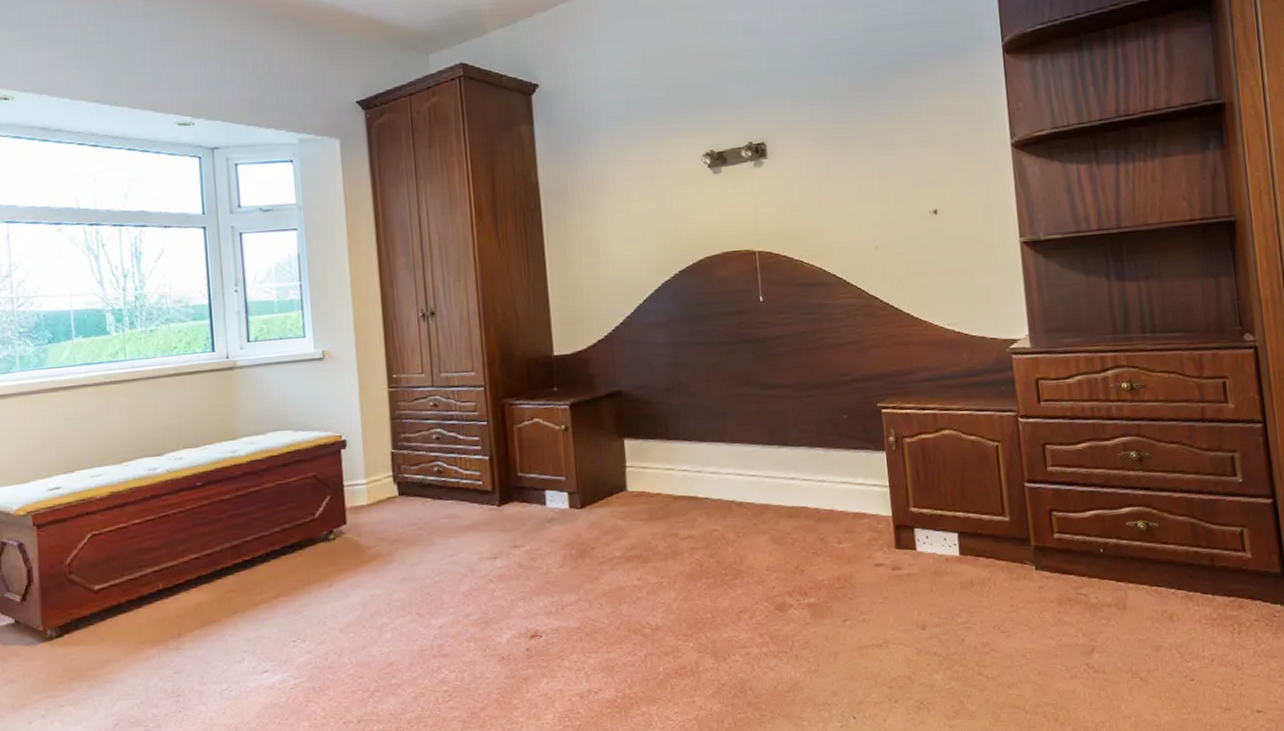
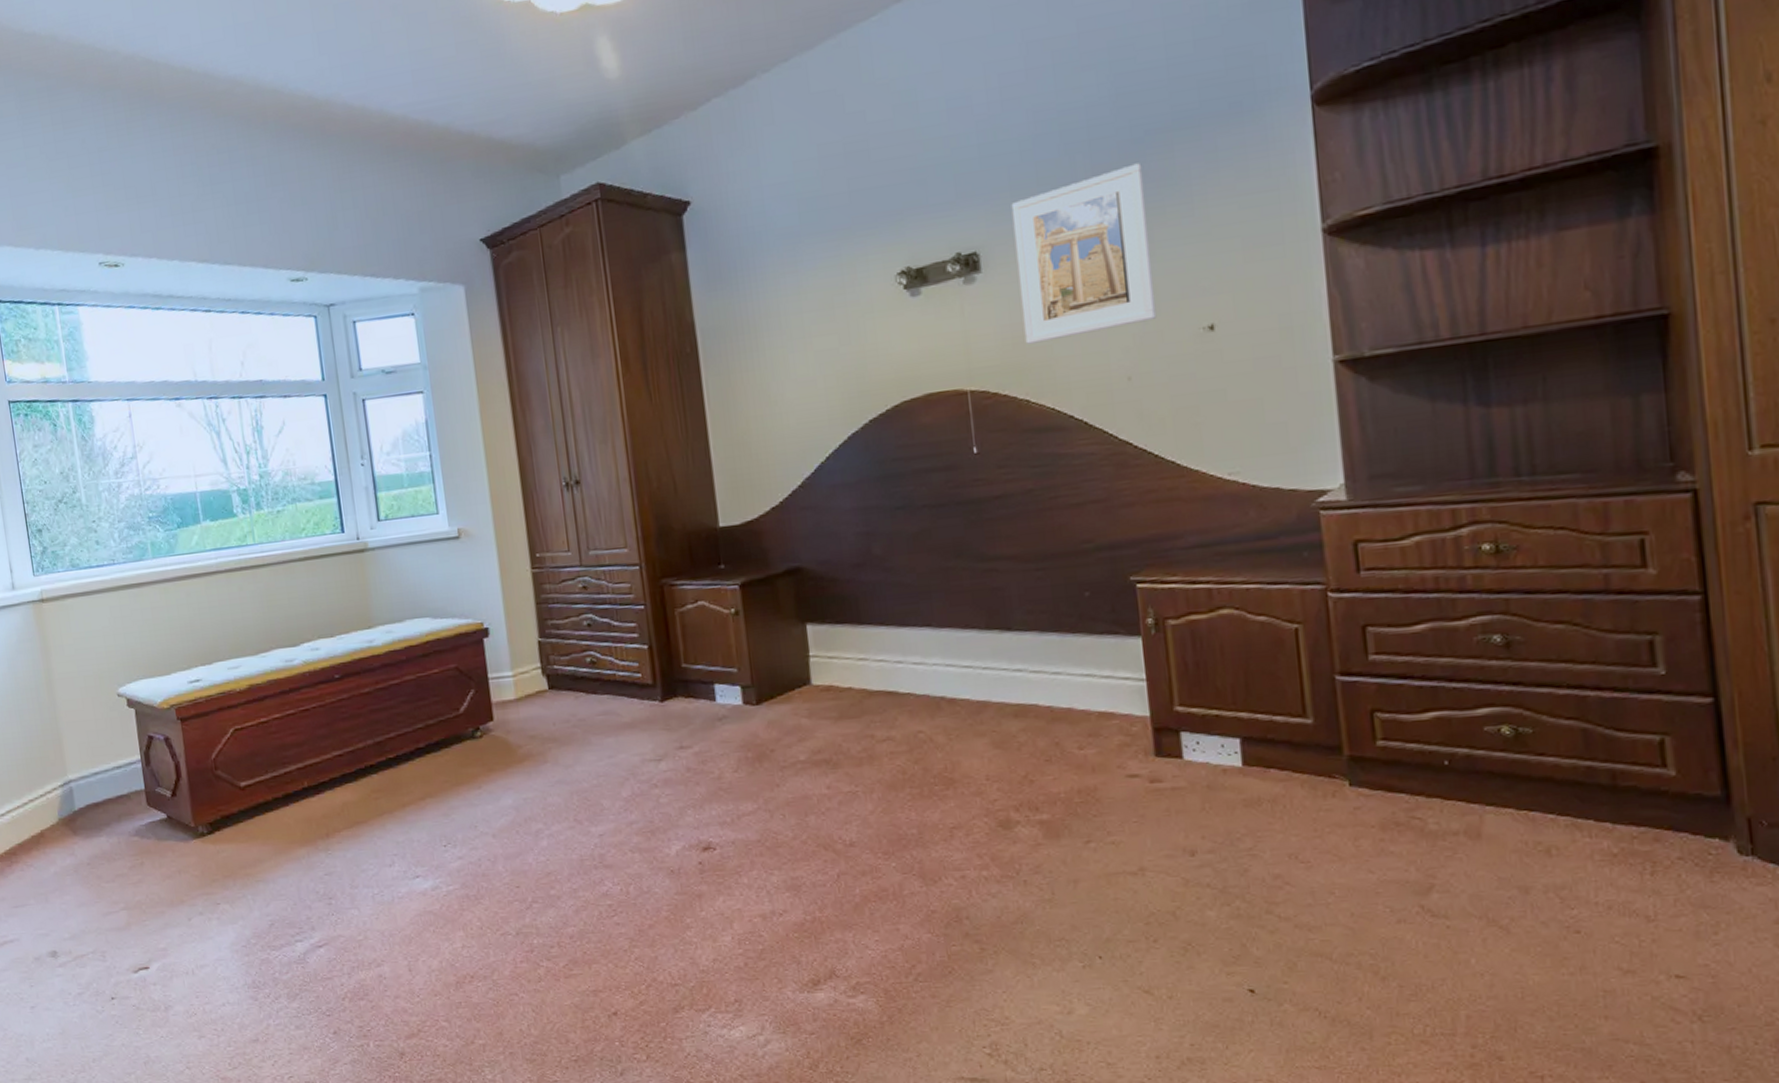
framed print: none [790,84,897,217] -> present [1011,163,1157,344]

